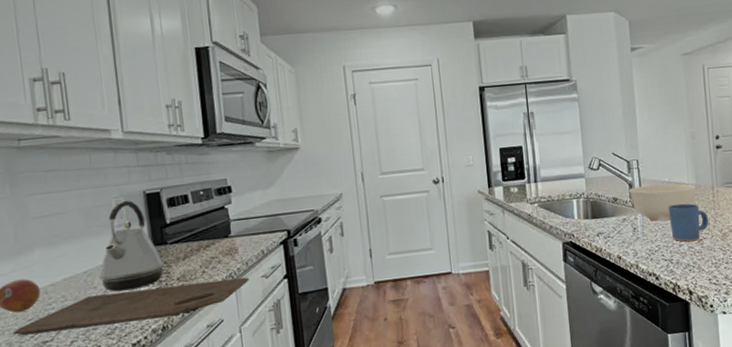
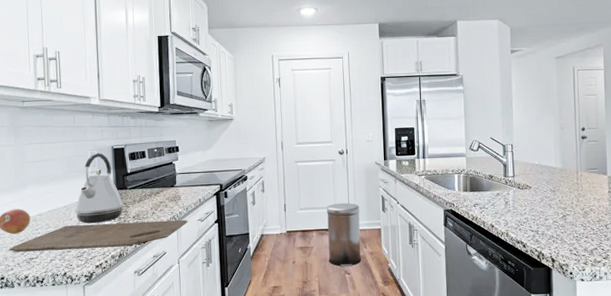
pedal bin: none [422,242,468,320] -> present [327,203,361,267]
bowl: present [629,183,696,222] -> none [503,166,562,199]
mug: present [668,203,709,242] -> none [536,184,573,217]

